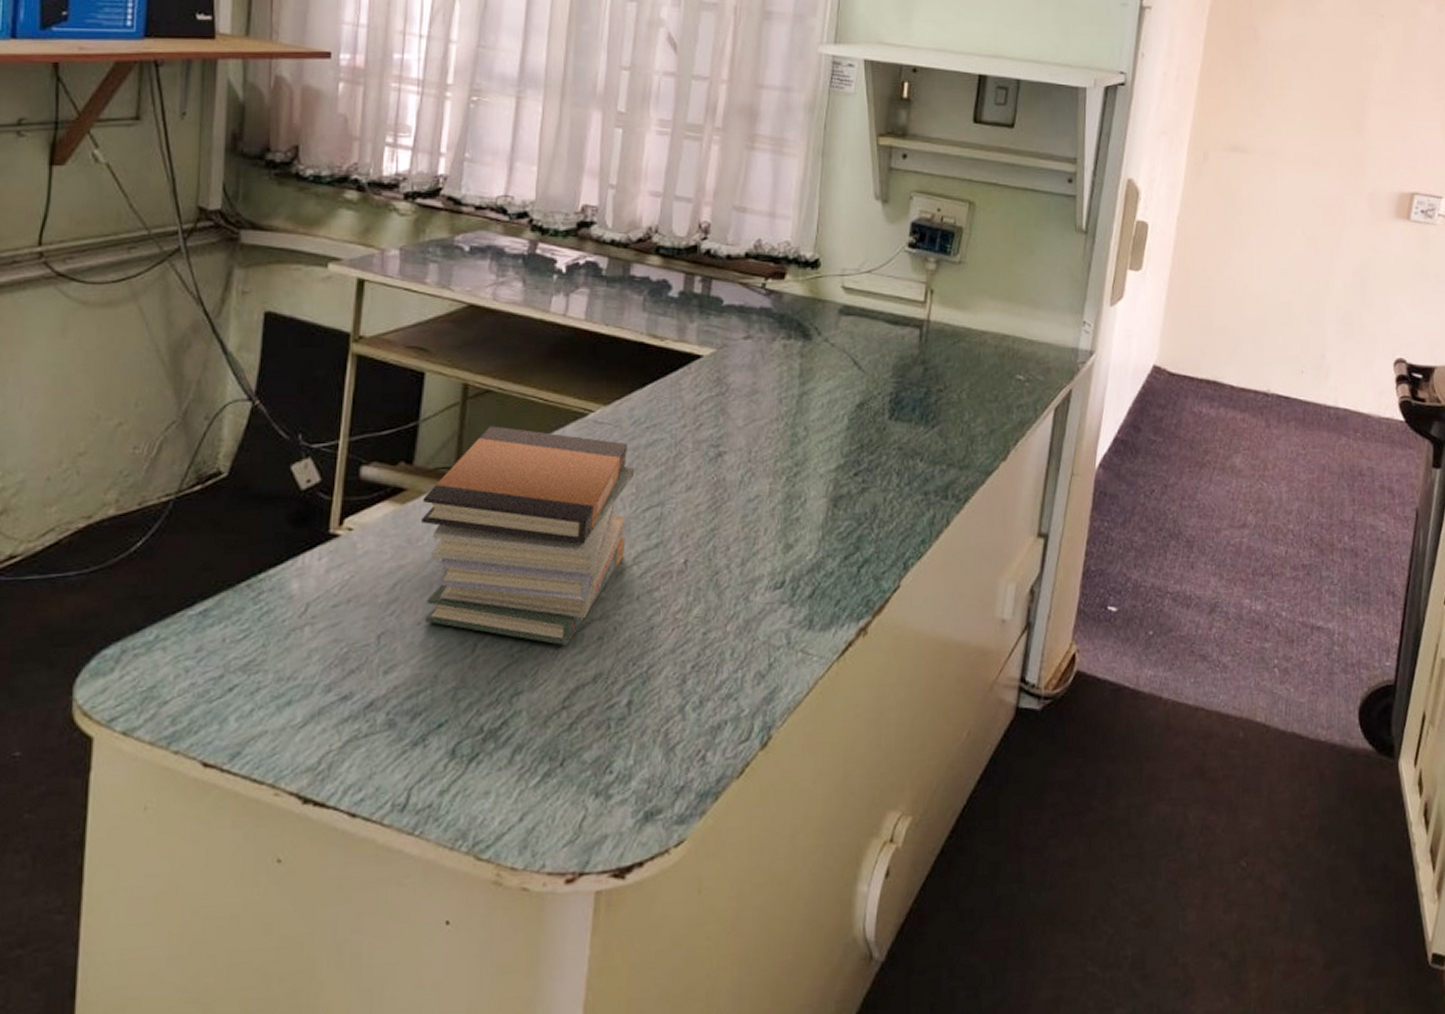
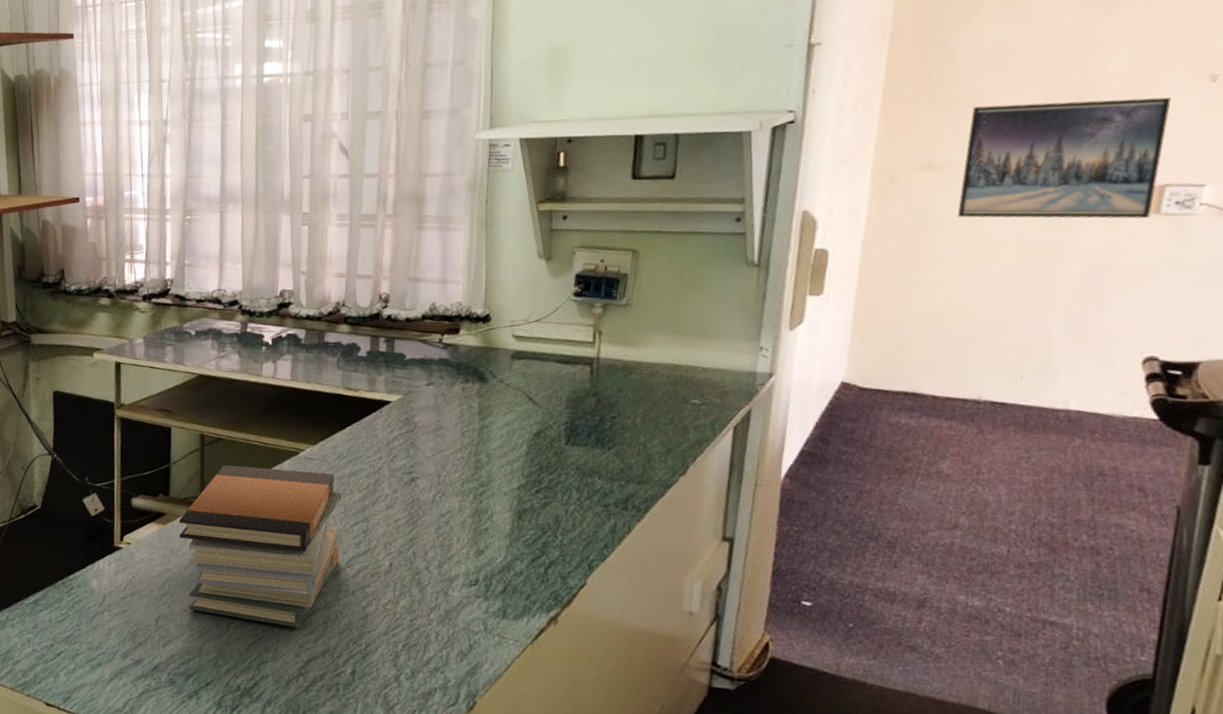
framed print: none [1256,94,1420,224] -> present [957,97,1171,219]

